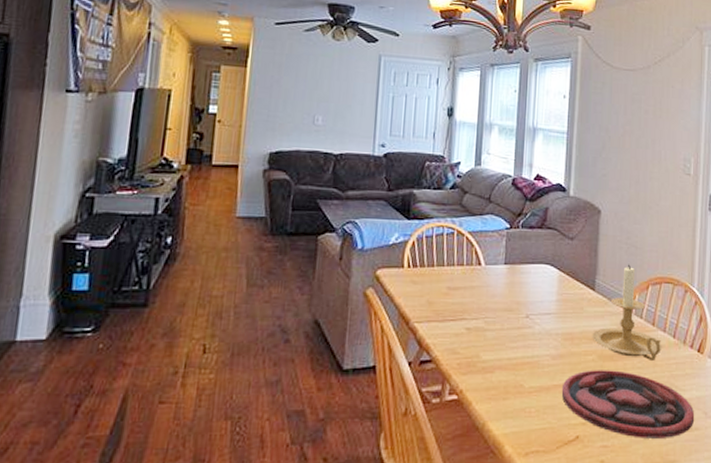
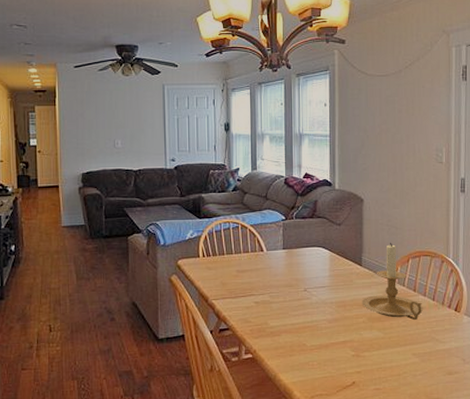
plate: present [561,370,695,438] -> none [338,329,455,382]

